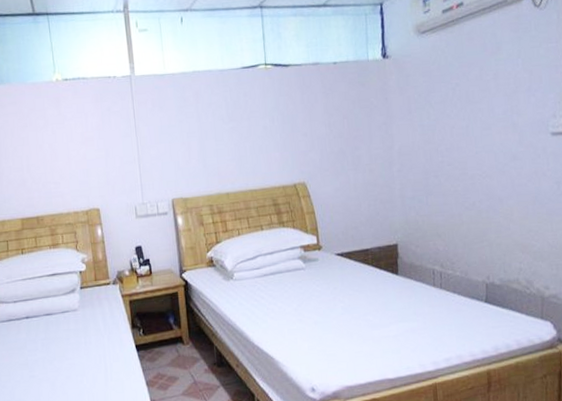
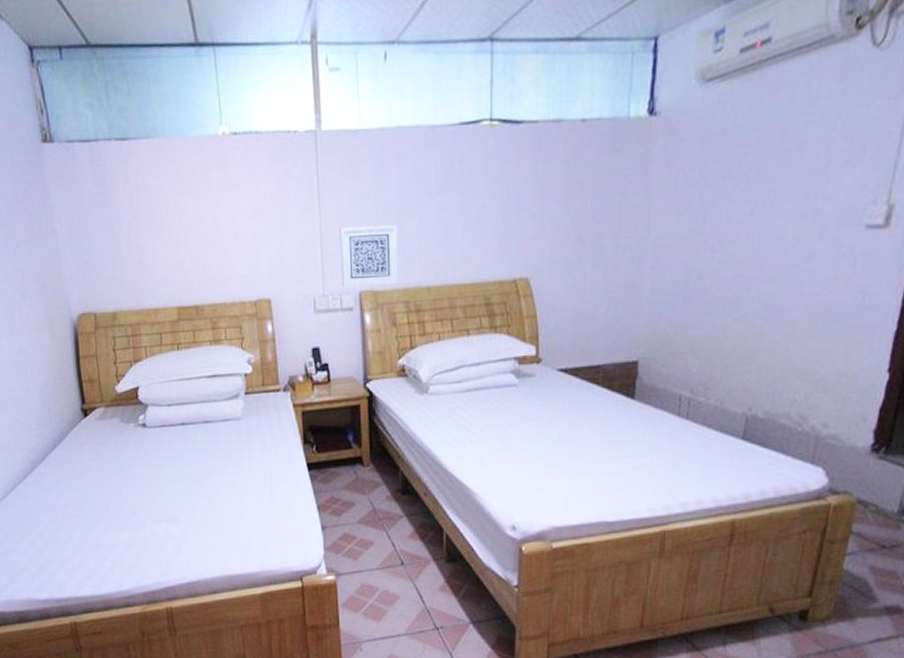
wall art: none [153,145,203,196] -> present [339,225,398,287]

